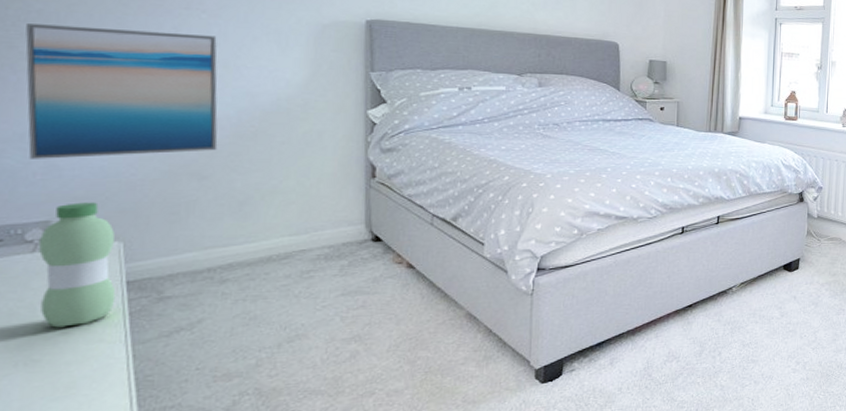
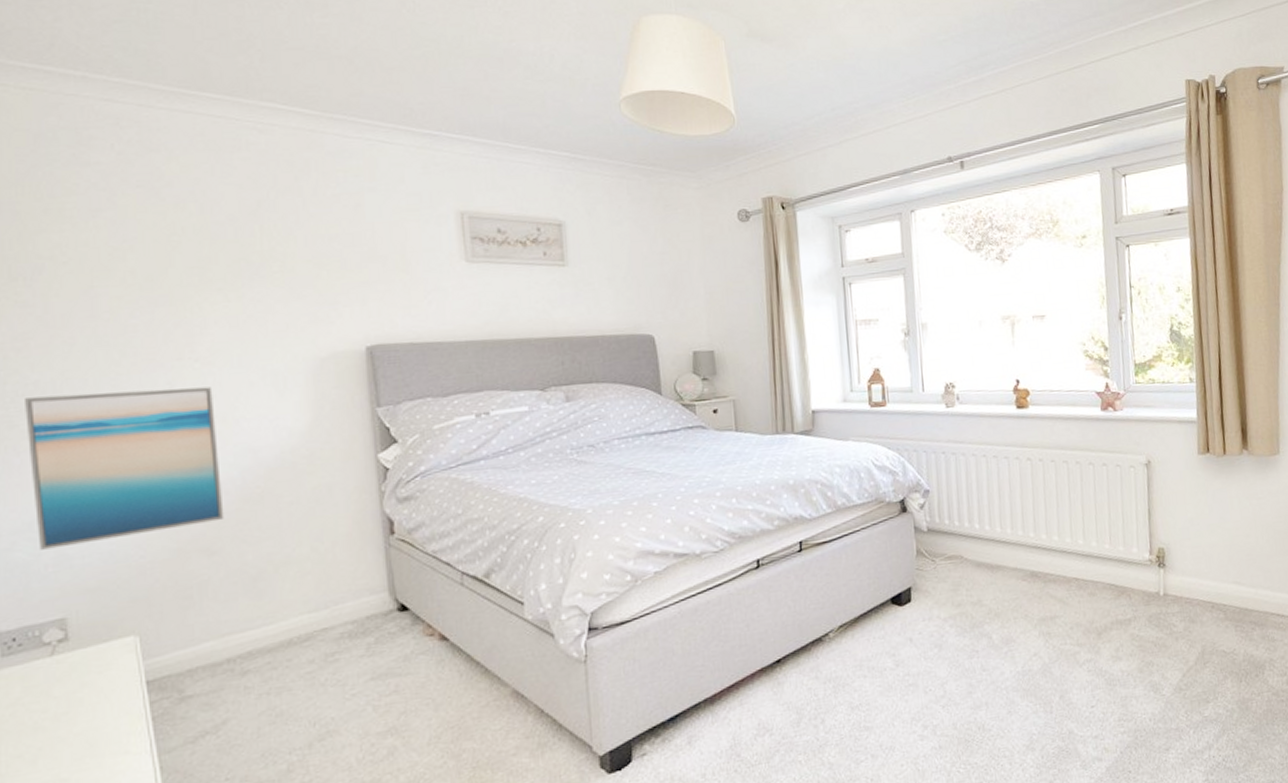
water bottle: present [39,202,116,328] -> none [57,592,137,741]

